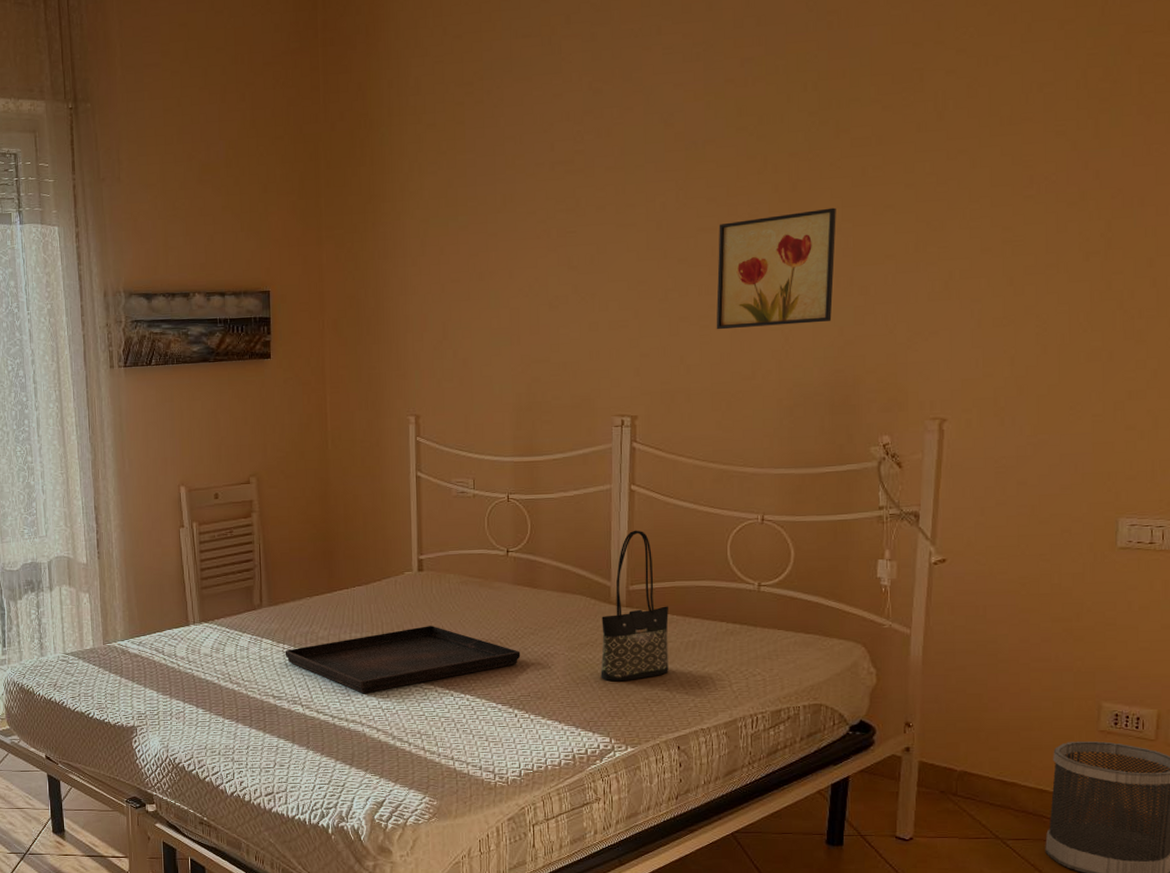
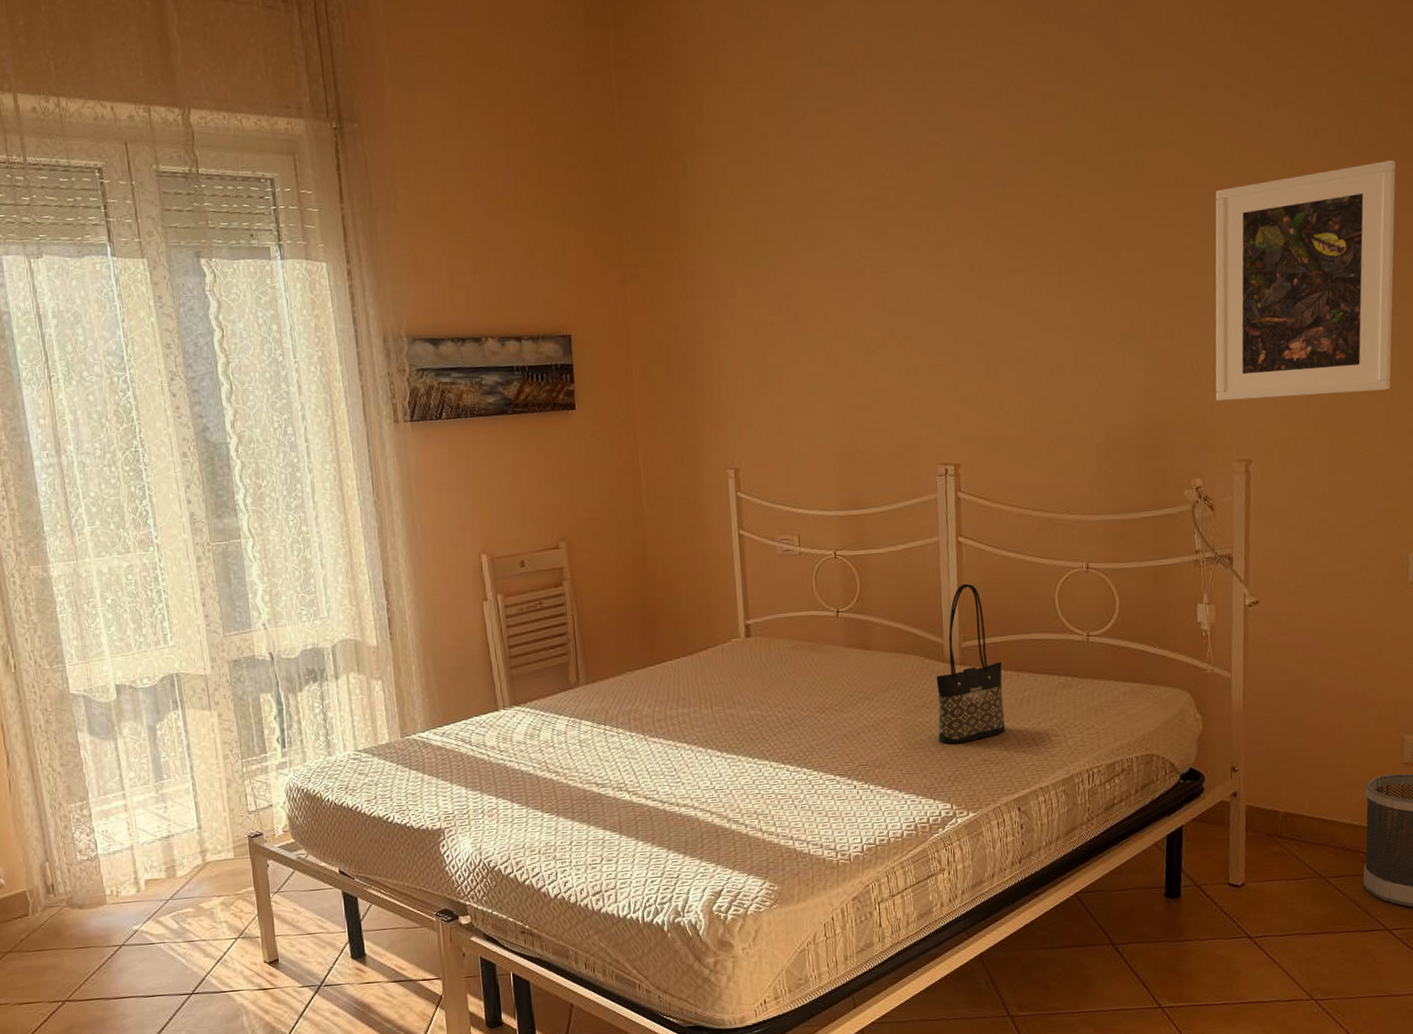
serving tray: present [285,626,521,693] -> none [606,696,857,774]
wall art: present [716,207,836,330] -> none [1029,248,1142,374]
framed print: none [910,113,1129,359] -> present [1215,159,1396,401]

